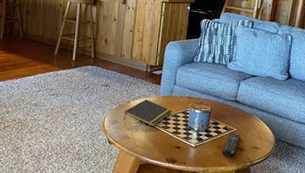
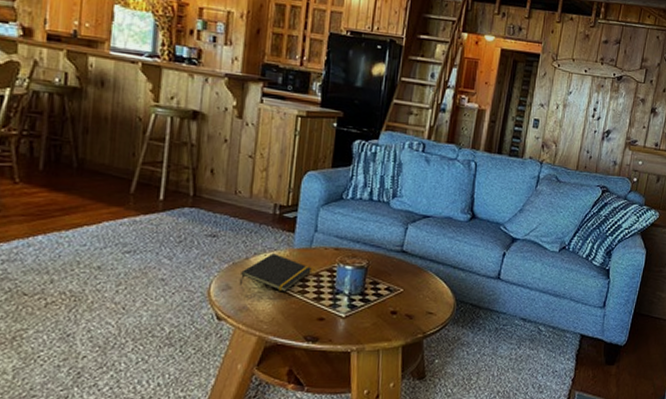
remote control: present [222,133,241,157] -> none [384,295,410,328]

